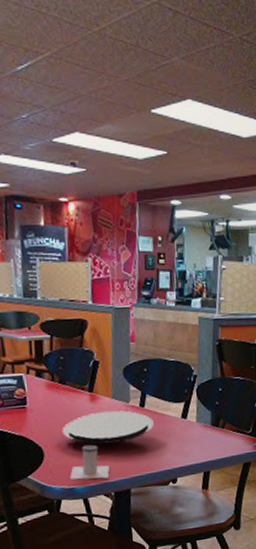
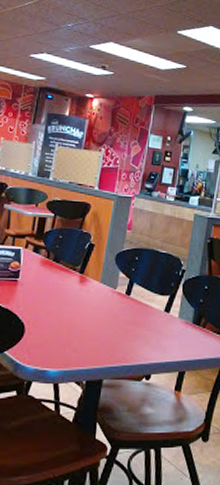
plate: present [62,410,154,445] -> none [46,295,137,329]
salt shaker: present [69,444,110,480] -> none [44,326,86,365]

